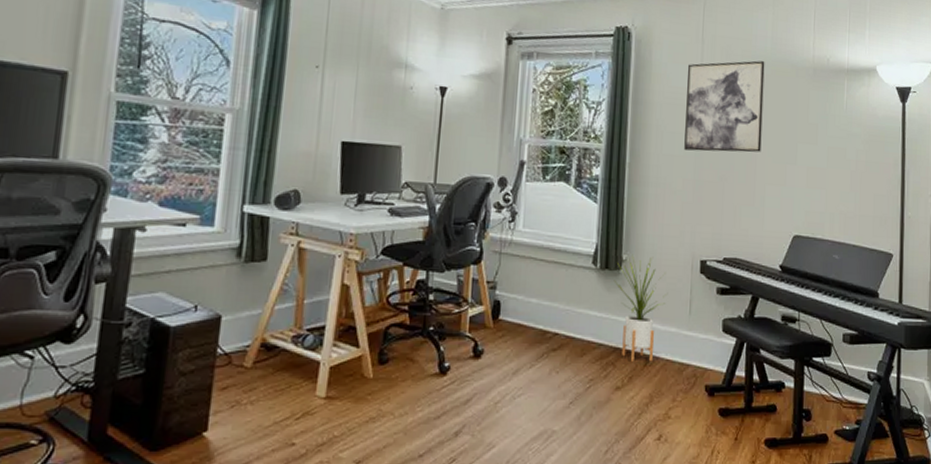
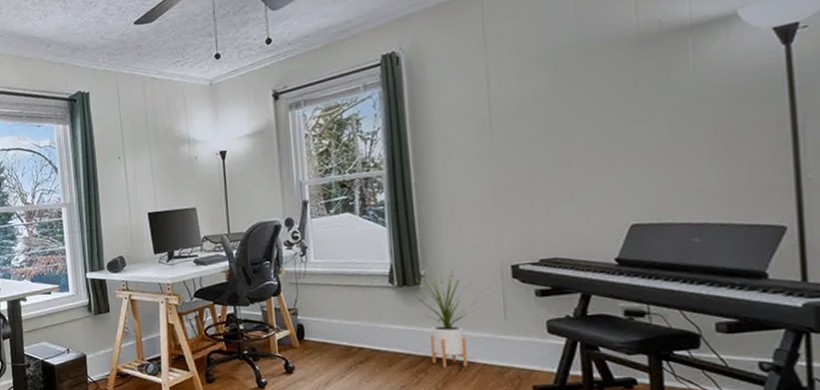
wall art: present [684,60,765,153] -> none [469,45,575,159]

